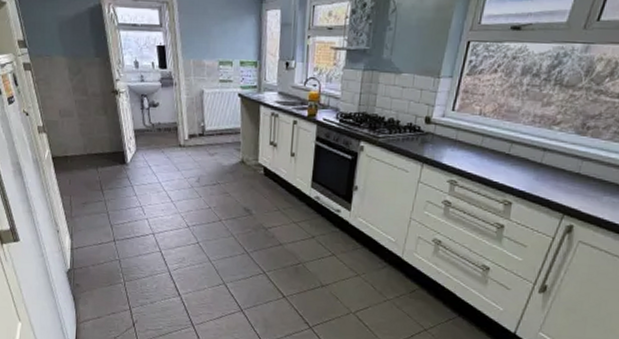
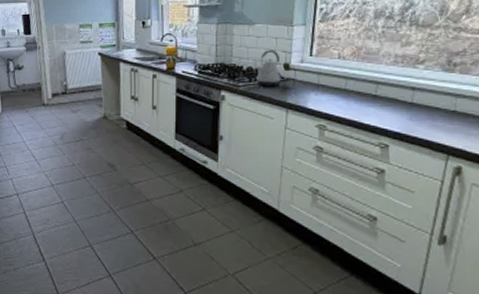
kettle: none [396,101,423,140] -> present [256,50,281,87]

